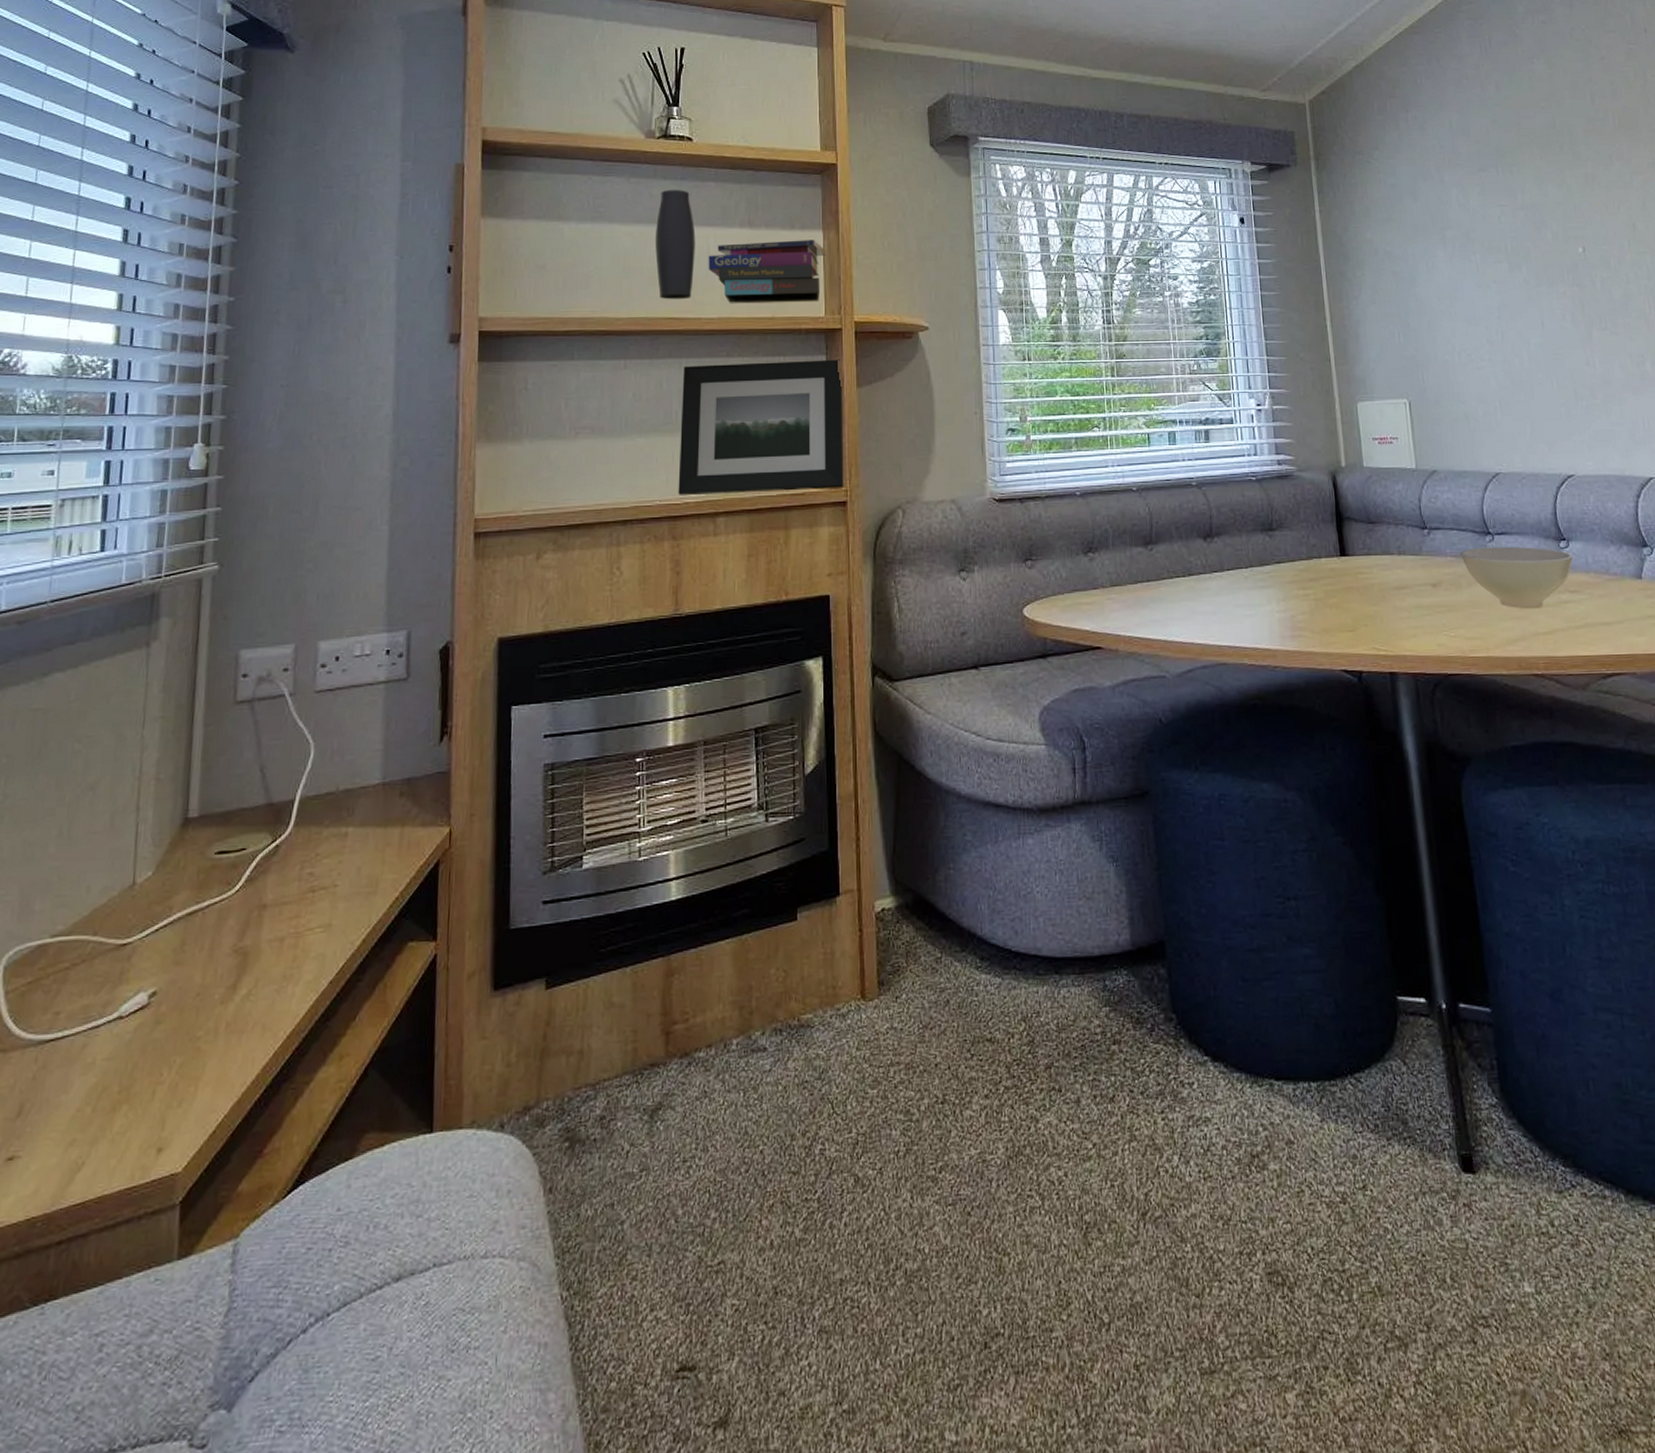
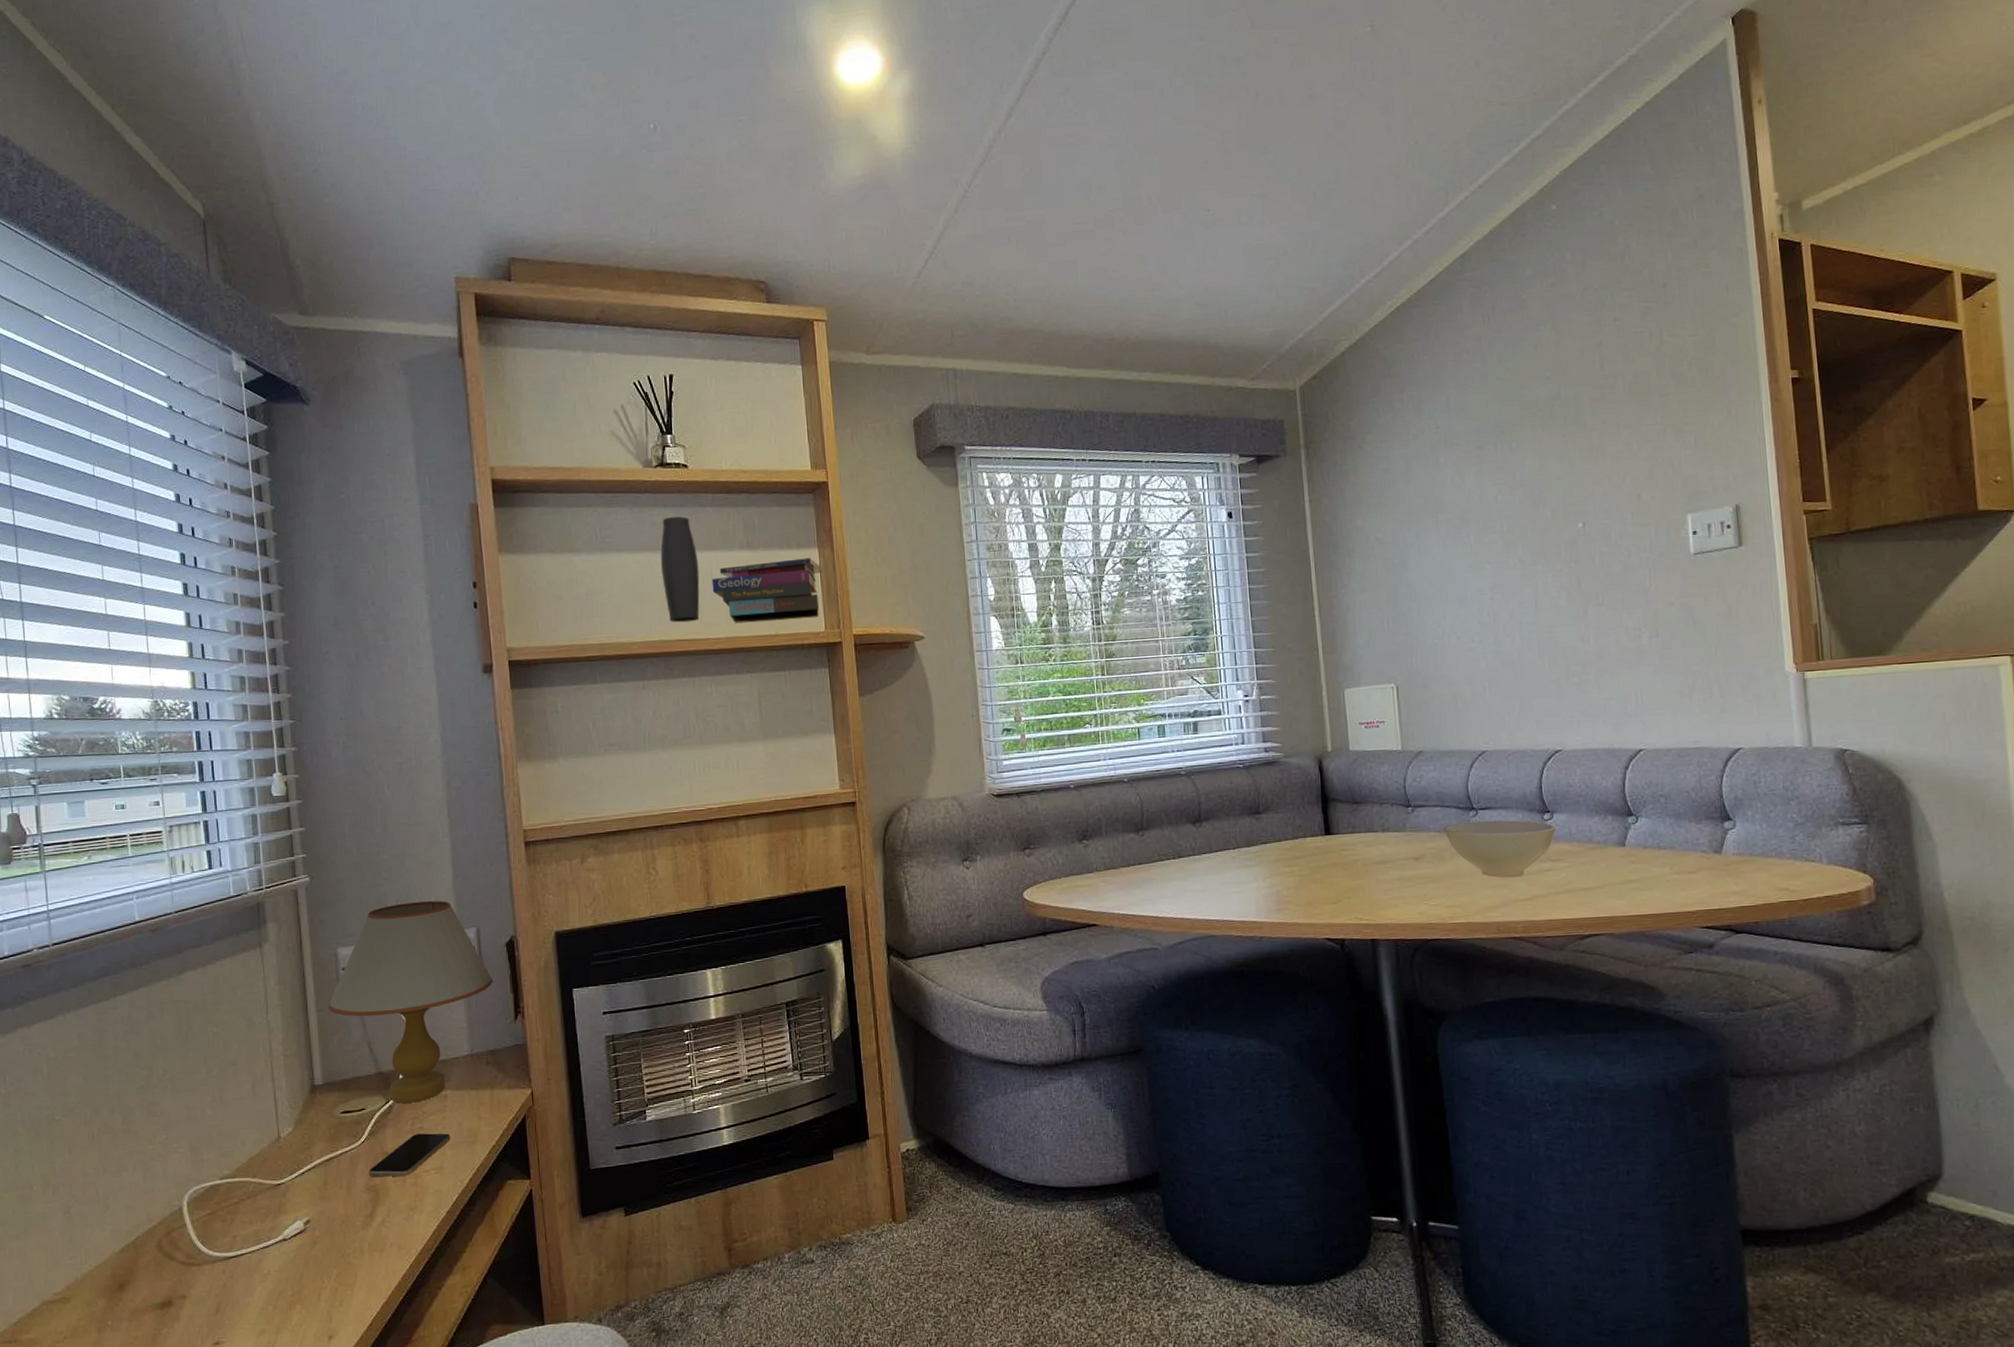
table lamp: none [217,597,419,842] -> present [327,900,493,1103]
mobile phone: none [238,880,346,937] -> present [368,1133,451,1178]
picture frame: present [678,359,844,496] -> none [697,671,852,803]

